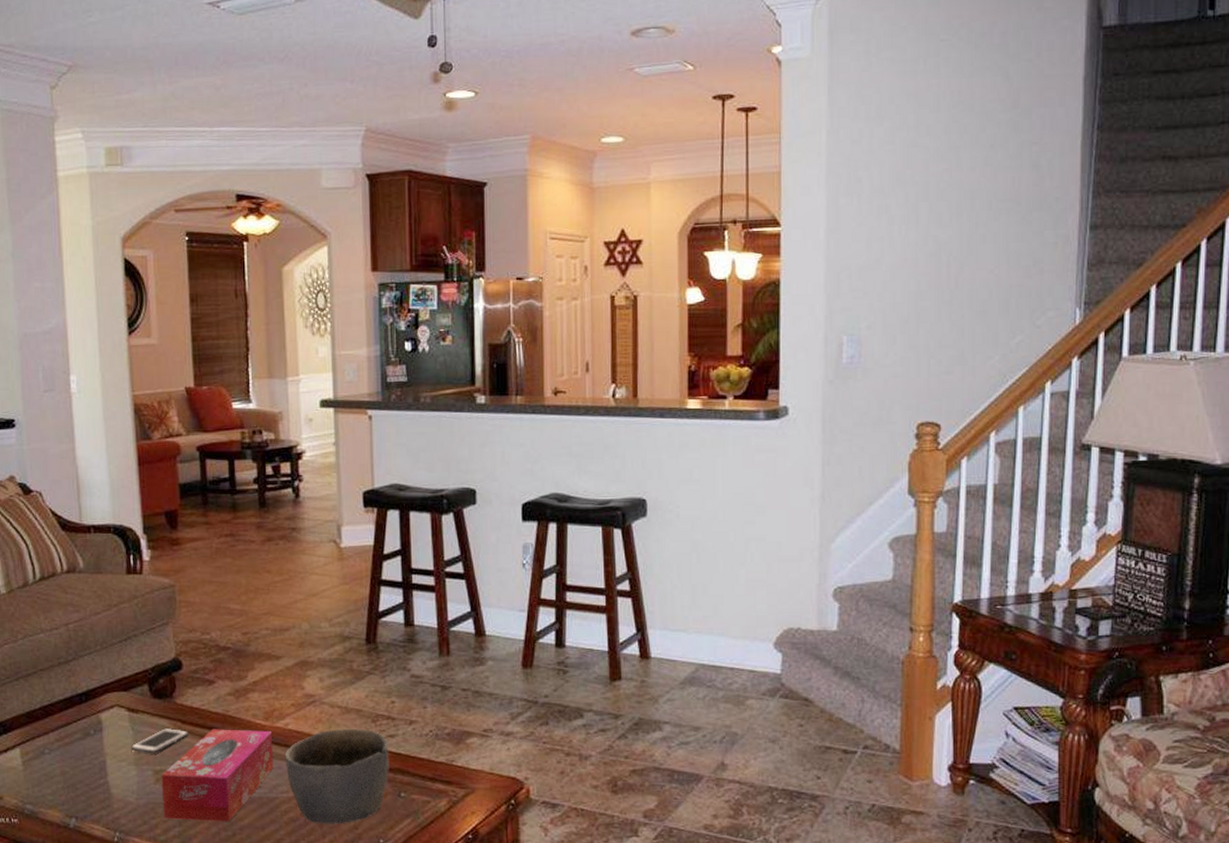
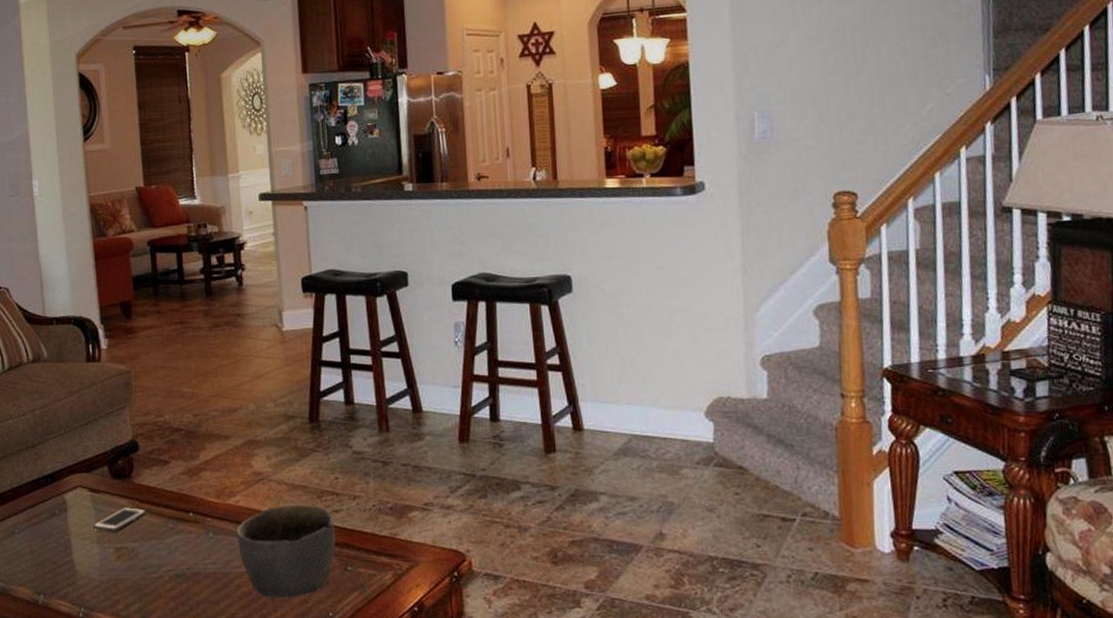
tissue box: present [161,729,274,822] -> none [121,507,226,597]

